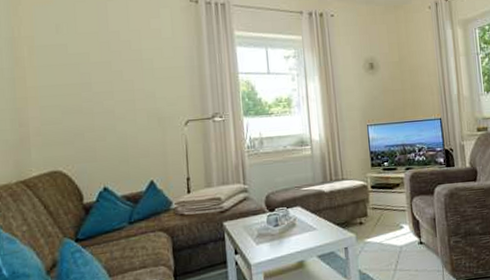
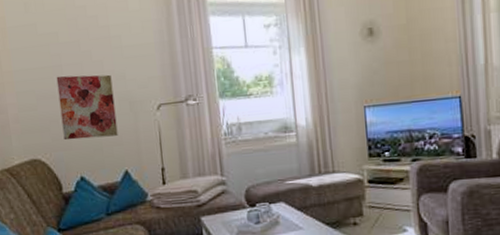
wall art: none [84,92,145,153] -> present [56,74,118,140]

